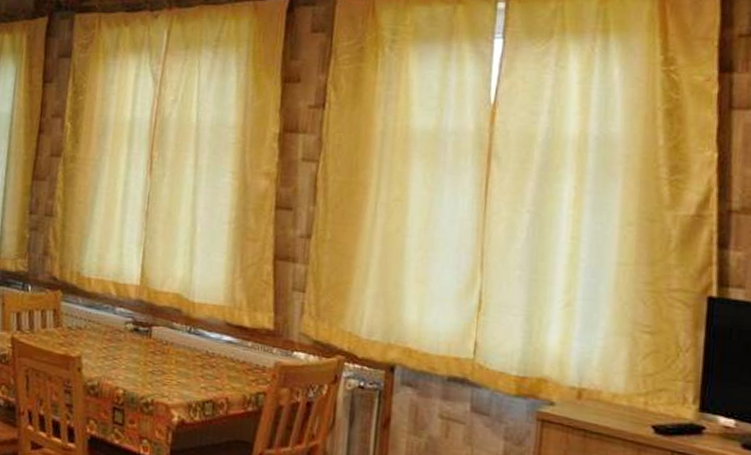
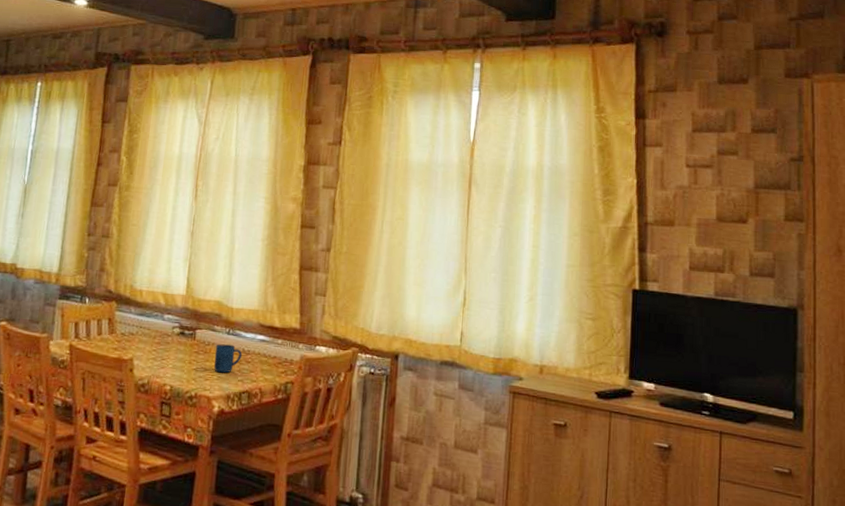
mug: none [172,344,205,378] -> present [213,344,242,373]

